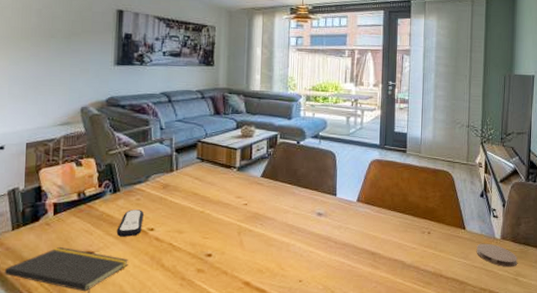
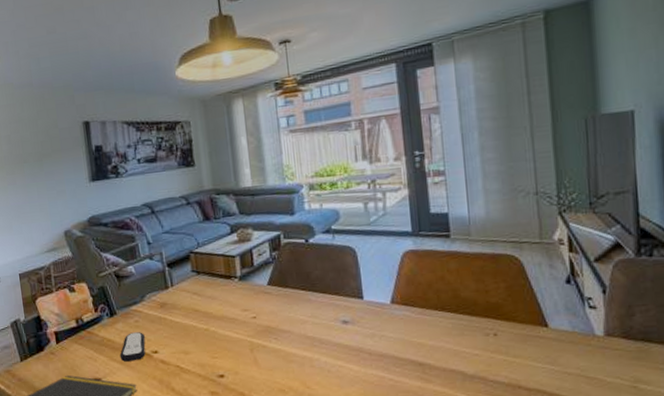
coaster: present [476,243,517,267] -> none [567,342,634,372]

